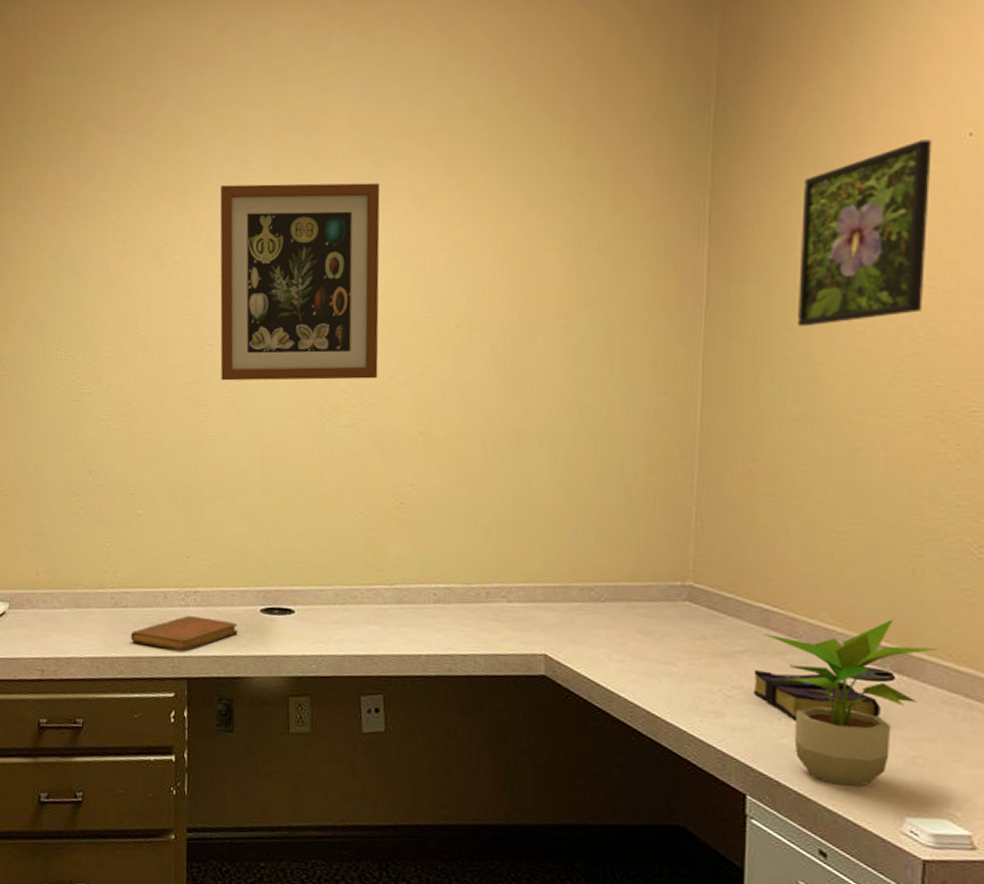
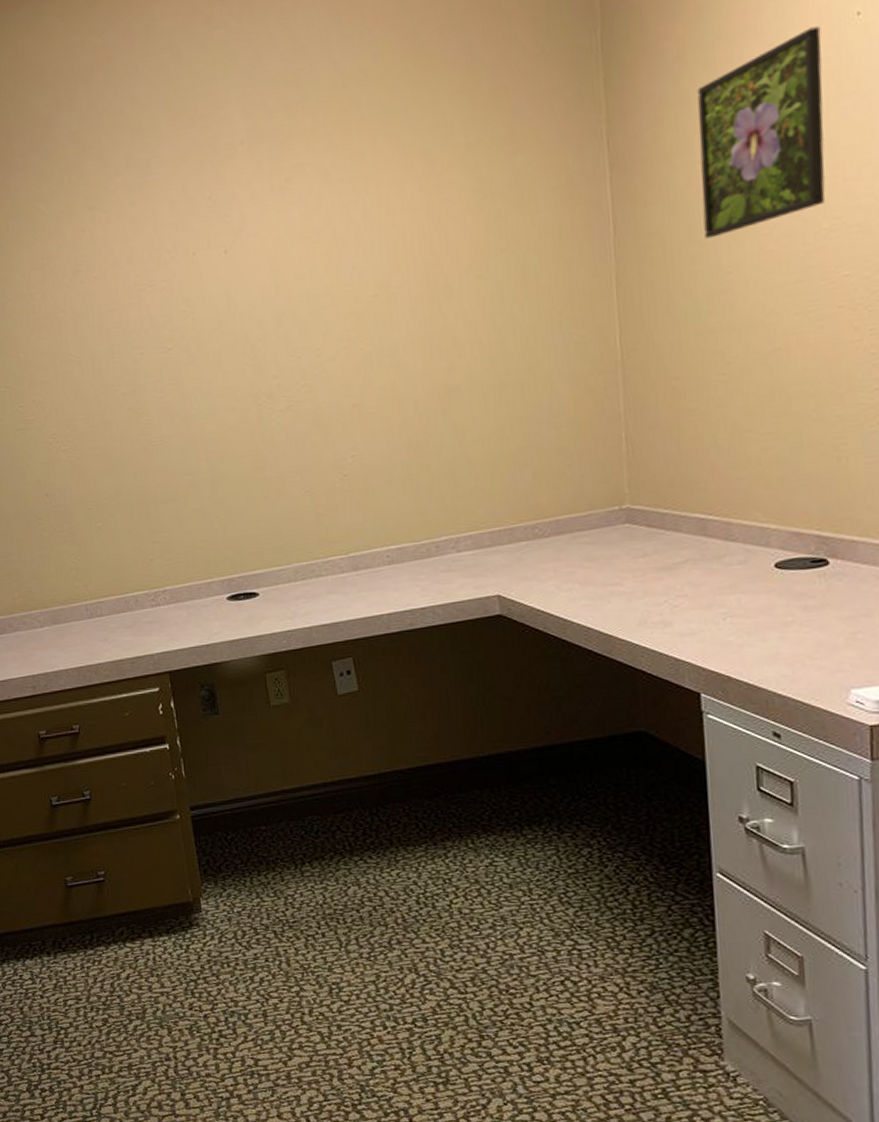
notebook: present [130,616,238,652] -> none [109,613,209,648]
wall art: present [220,183,380,381] -> none [127,164,305,387]
book: present [753,670,881,721] -> none [695,570,819,618]
potted plant: present [765,619,939,787] -> none [703,508,869,671]

